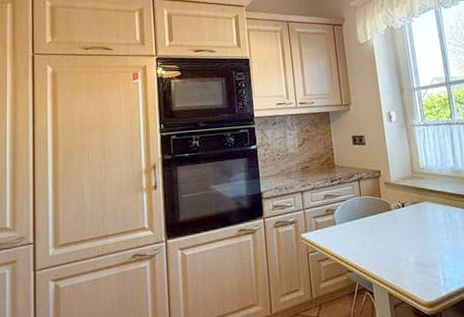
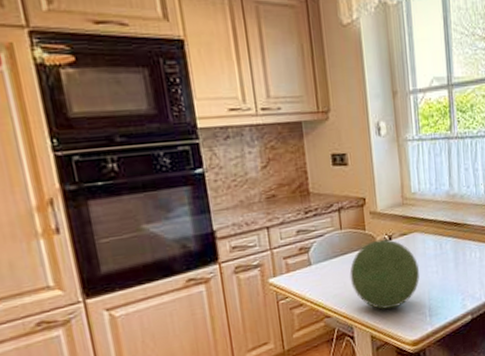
decorative orb: none [368,206,432,270] -> present [349,239,420,310]

